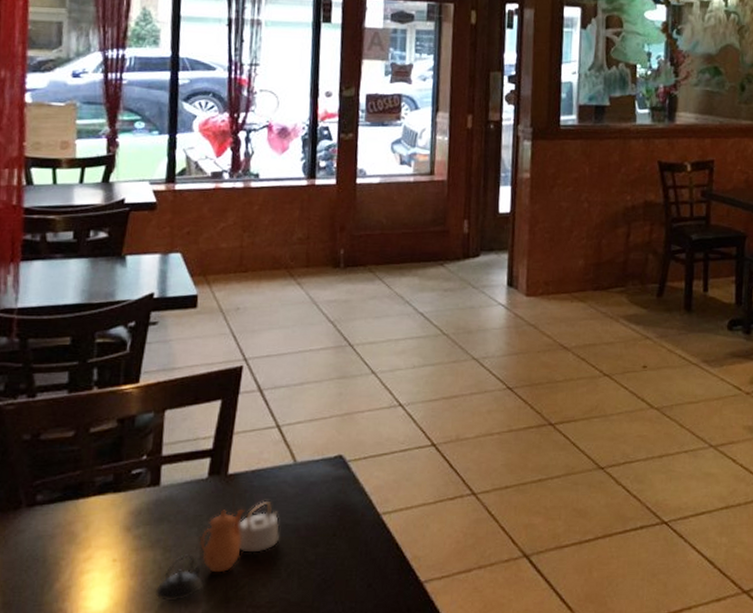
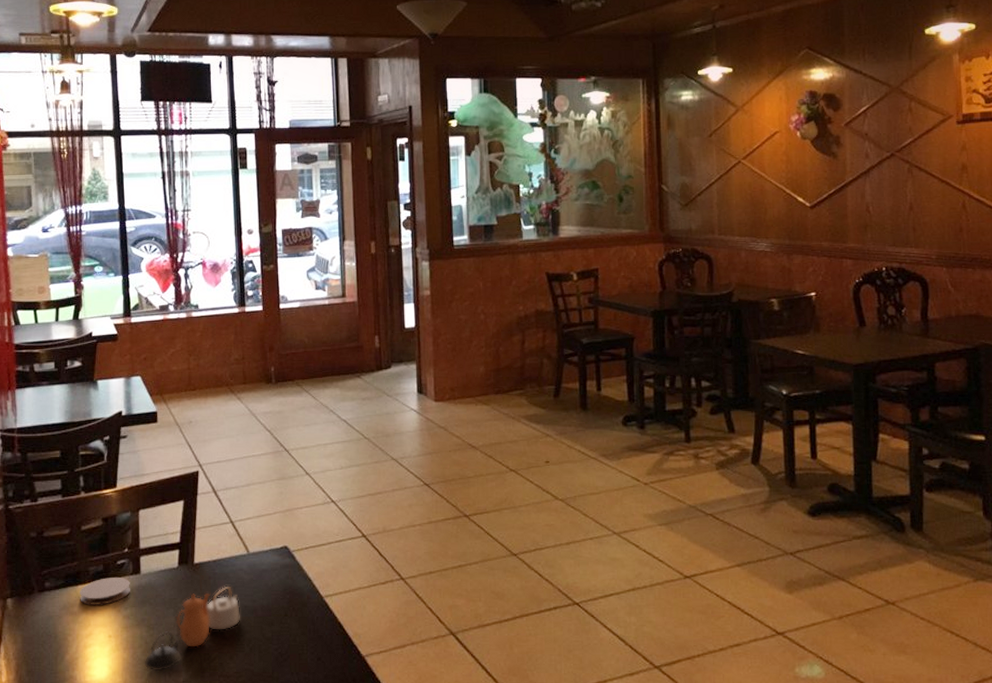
coaster: none [80,490,146,523] -> present [80,578,130,605]

